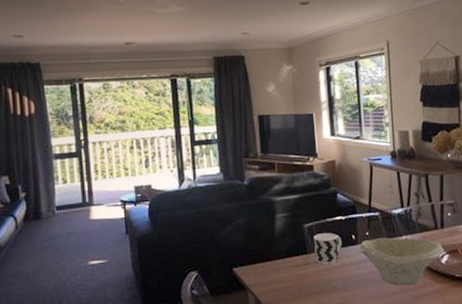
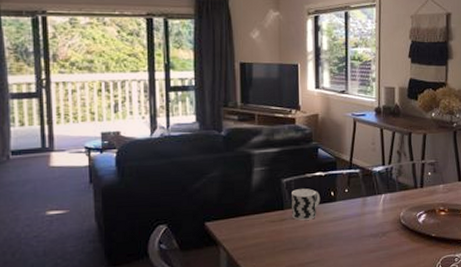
bowl: present [358,237,444,287] -> none [336,195,422,245]

